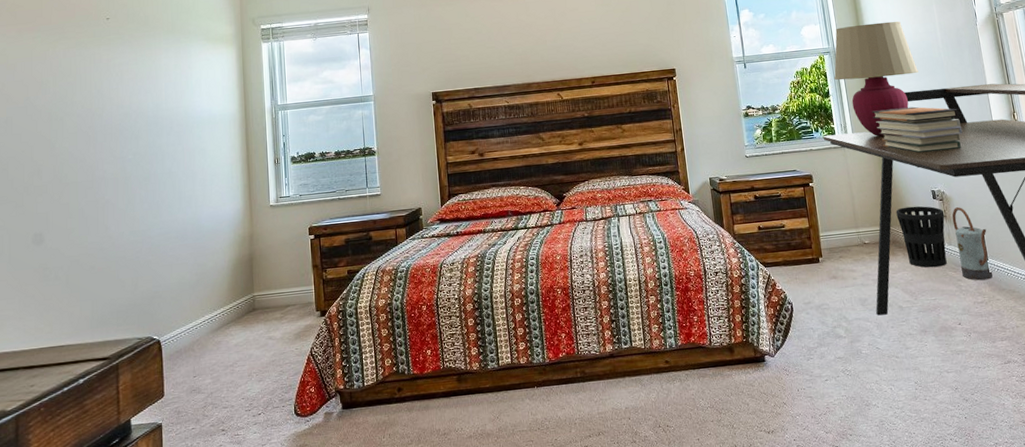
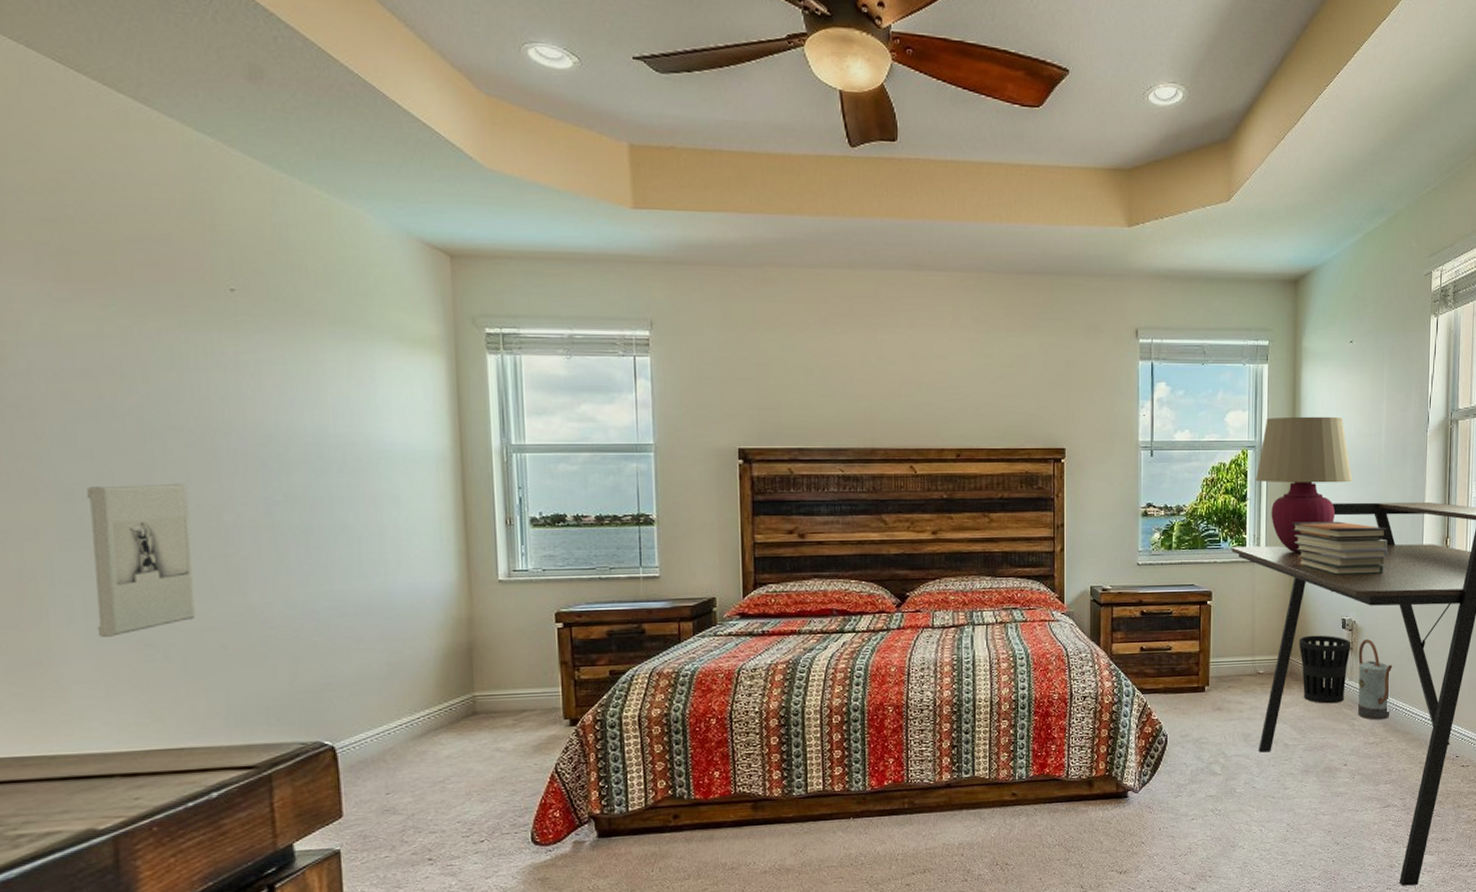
wall sculpture: none [16,151,76,265] -> present [87,483,195,637]

